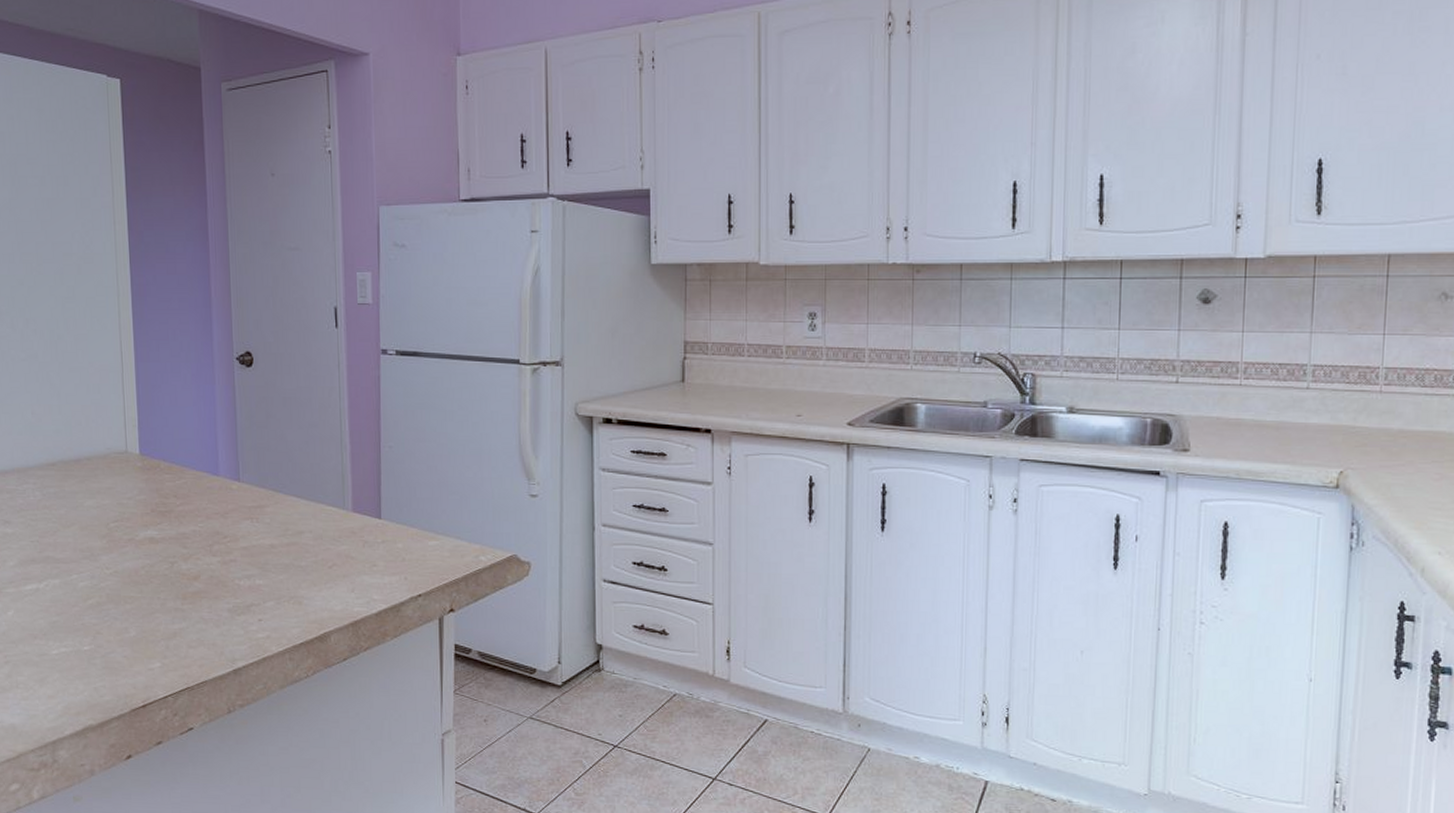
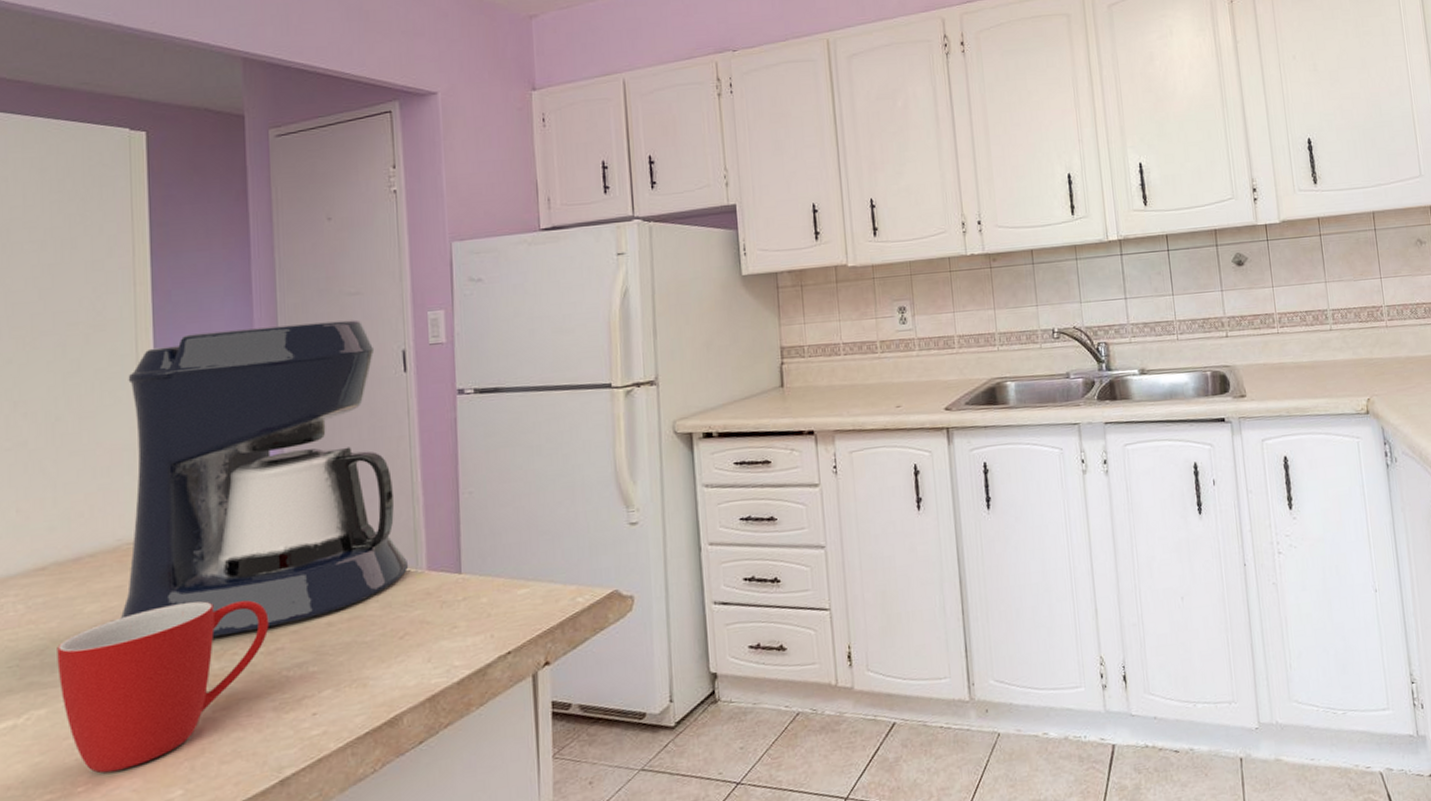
mug: none [65,510,225,639] -> present [57,600,269,773]
coffee maker: none [111,273,337,543] -> present [121,320,409,638]

